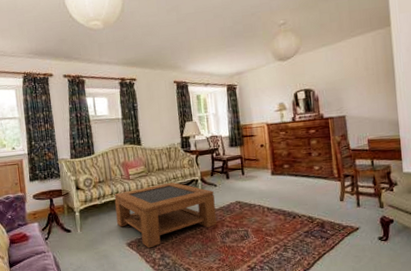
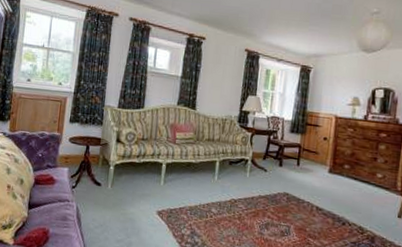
coffee table: present [114,182,217,248] -> none [152,155,262,222]

